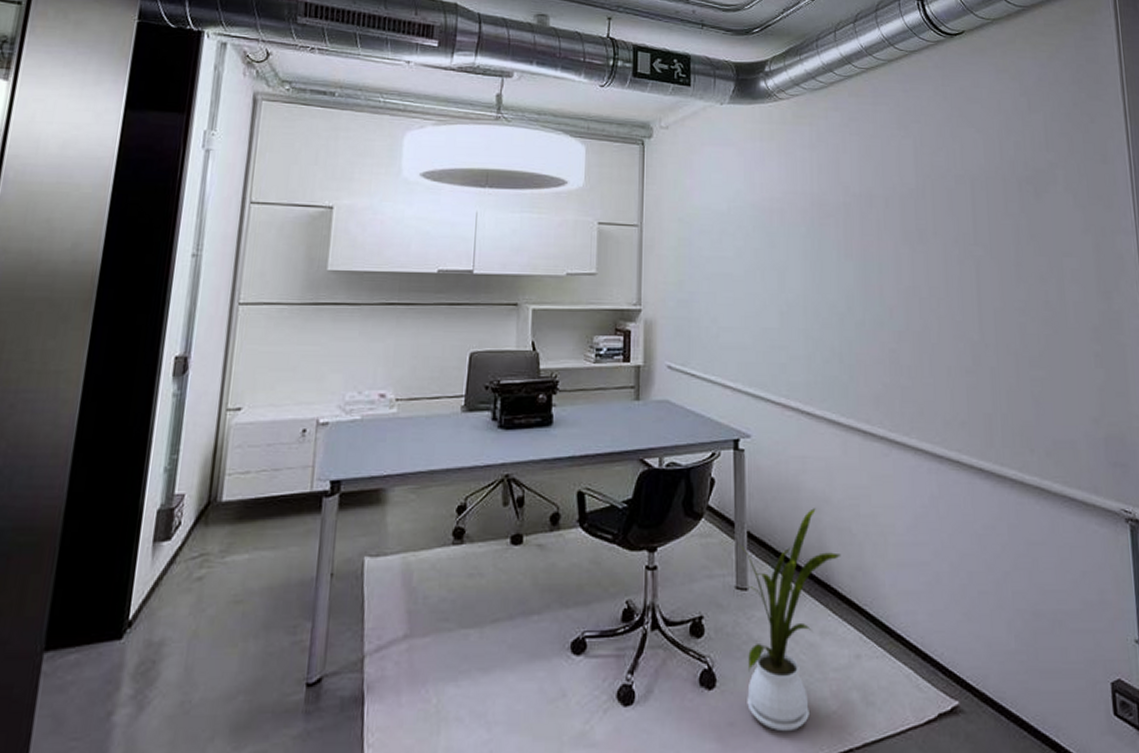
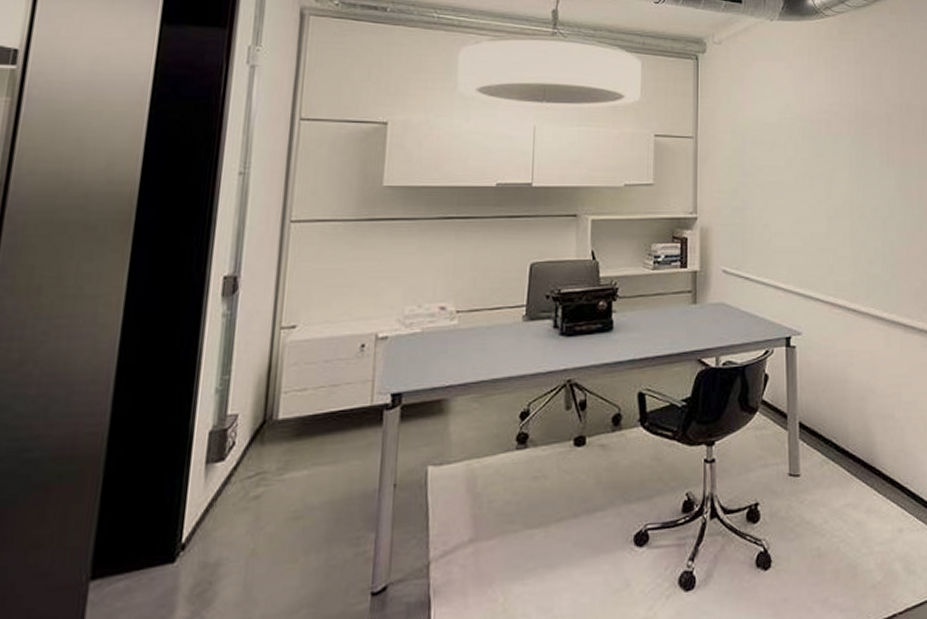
house plant: present [738,508,841,732] -> none [790,397,885,604]

